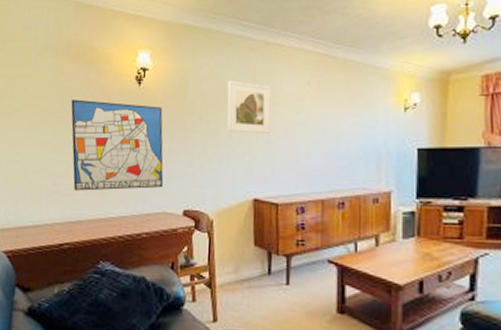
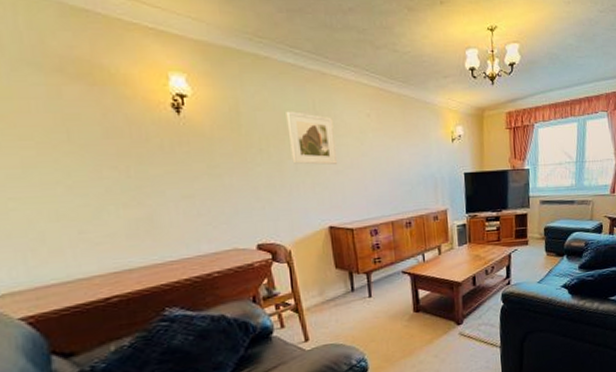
wall art: present [71,99,164,191] -> none [82,130,230,237]

